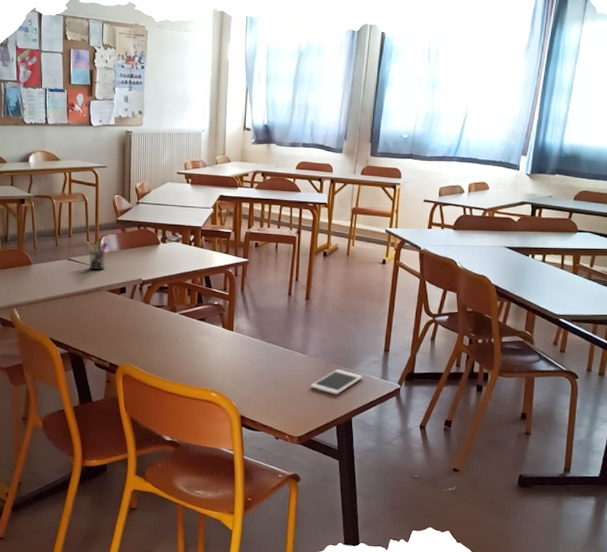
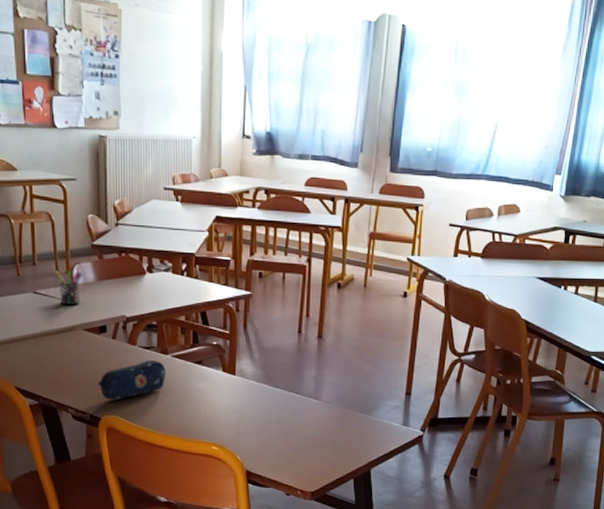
pencil case: none [117,317,174,351] -> present [98,361,166,401]
cell phone: present [311,369,363,395] -> none [325,415,383,445]

